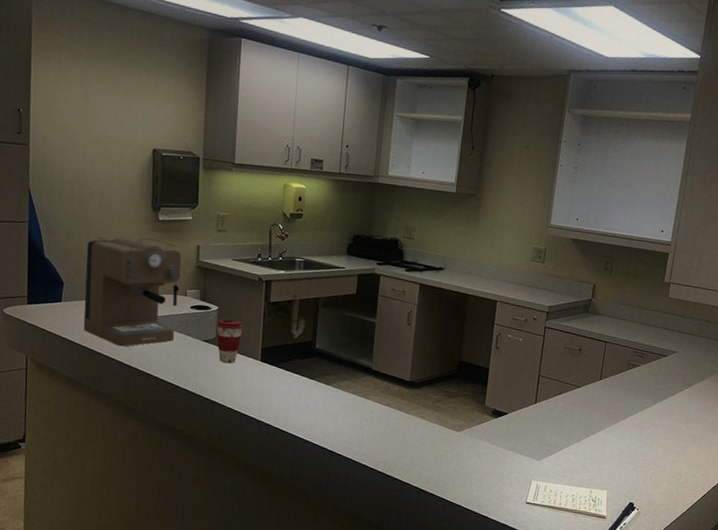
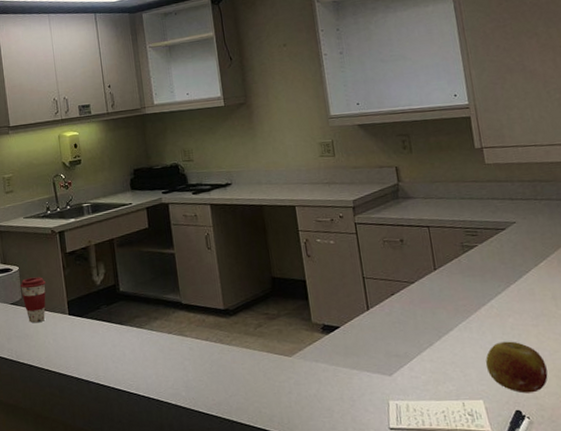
fruit: none [617,447,664,491] -> present [485,341,548,394]

